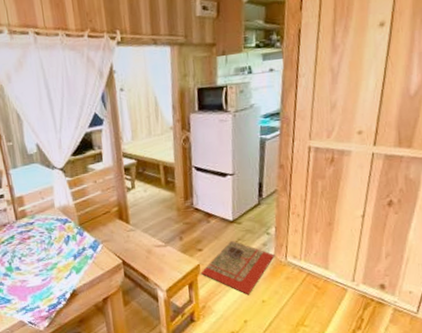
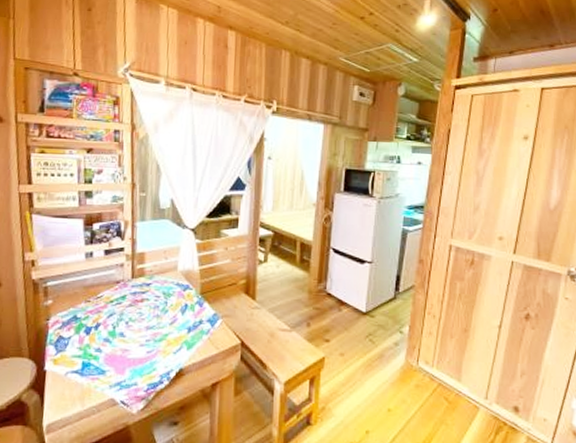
rug: present [200,241,275,294] -> none [325,335,406,399]

